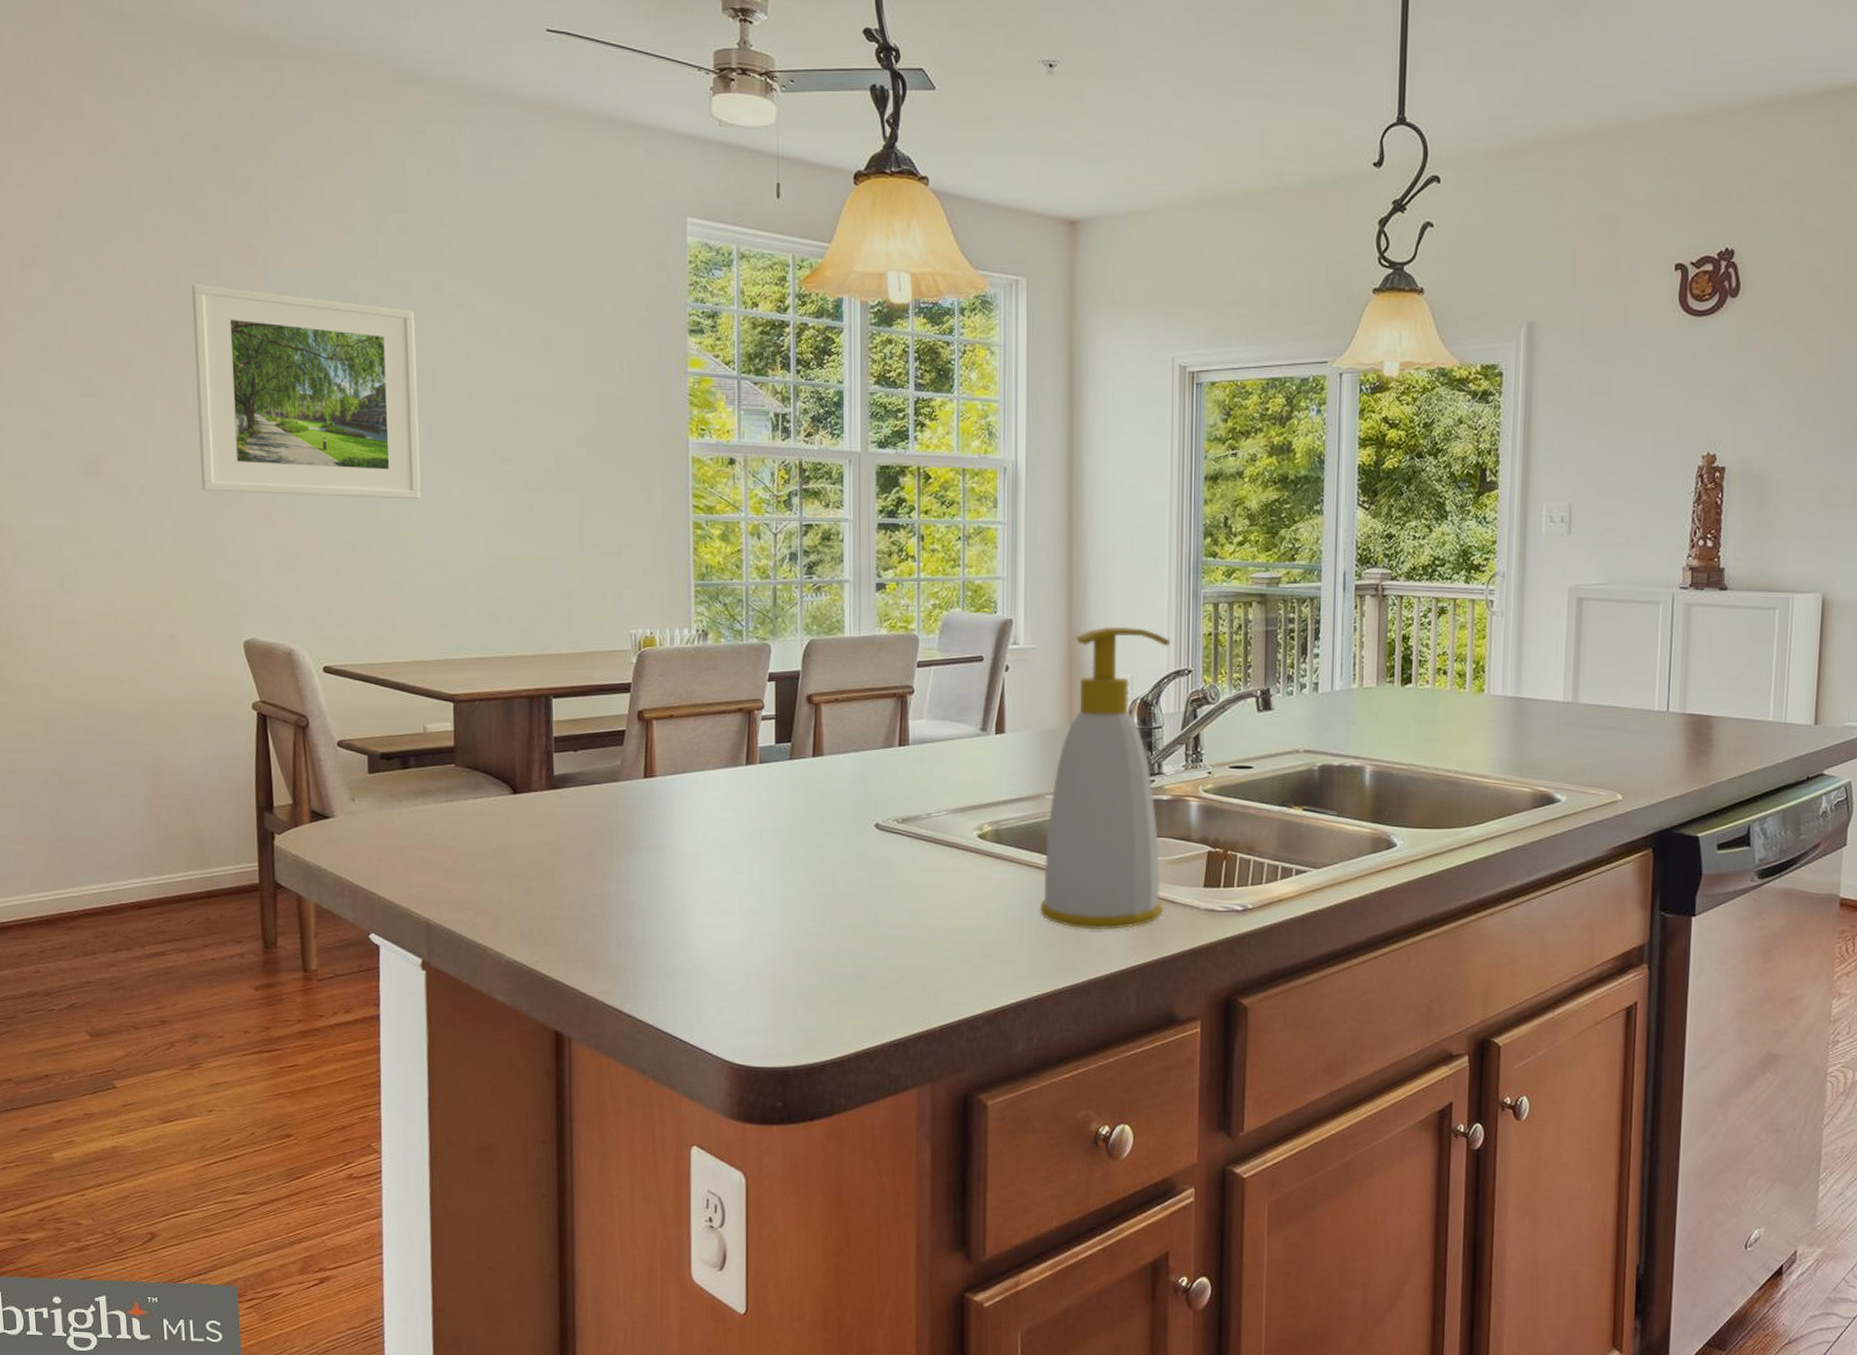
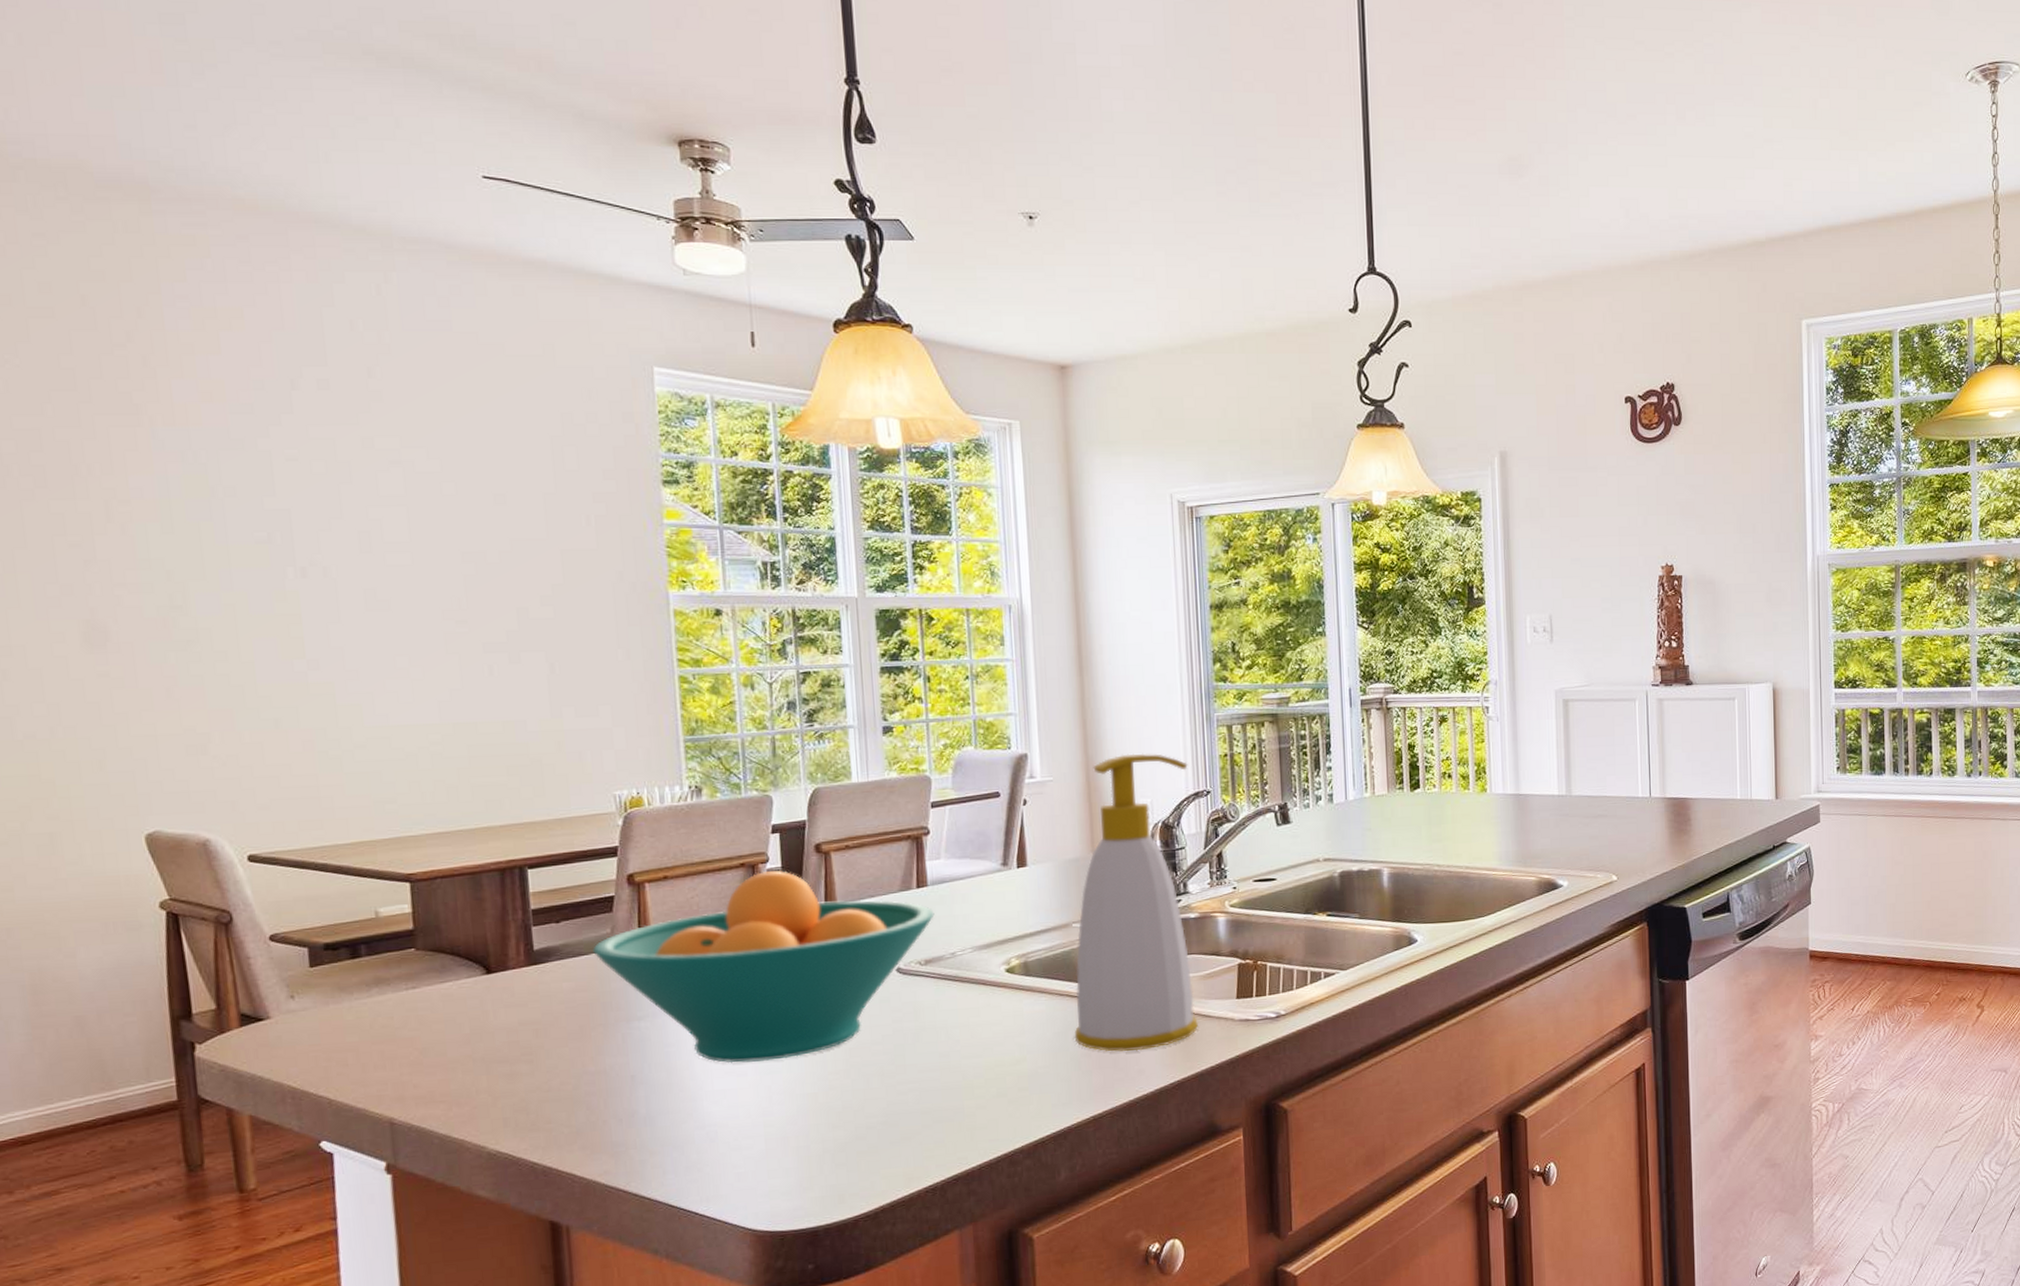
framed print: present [192,284,421,499] -> none [60,446,360,673]
fruit bowl: none [604,718,914,902] -> present [593,871,935,1063]

